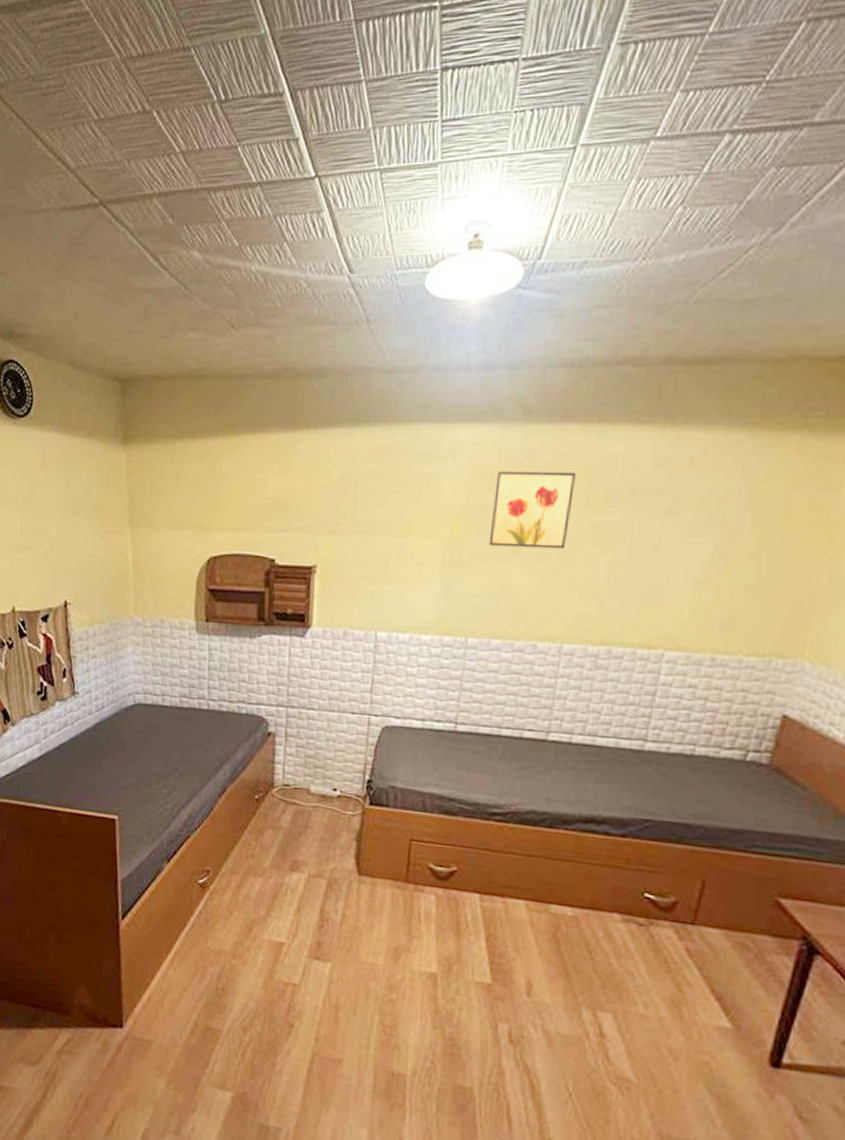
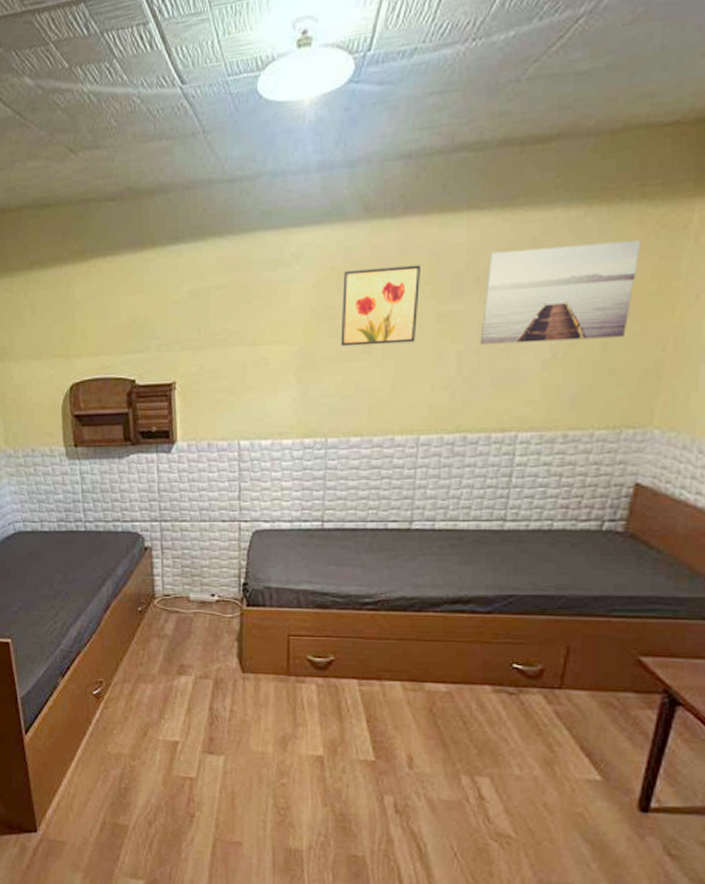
wall art: none [630,467,801,565] -> present [479,240,642,345]

